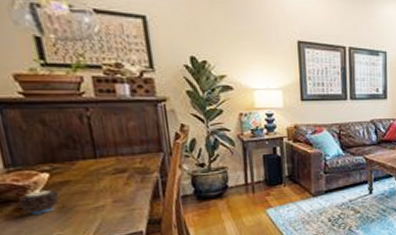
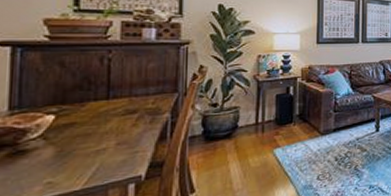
candle: present [18,189,61,215] -> none [13,132,61,160]

